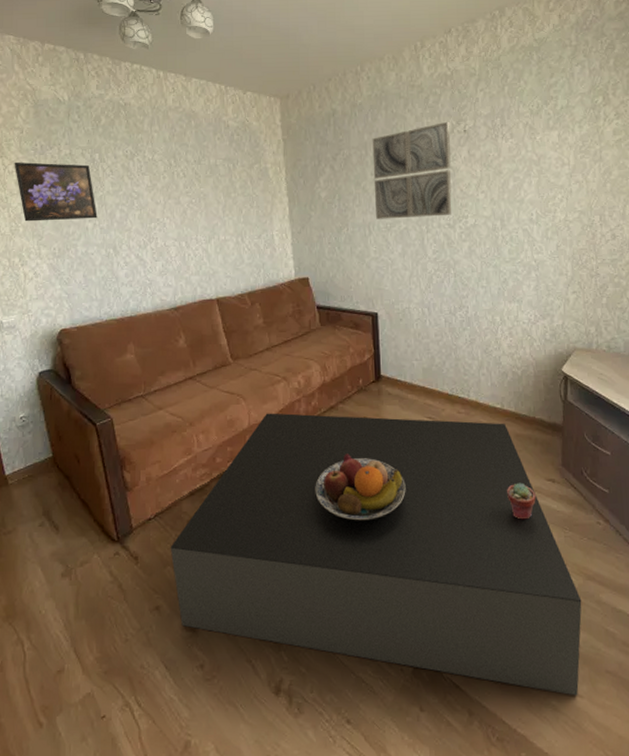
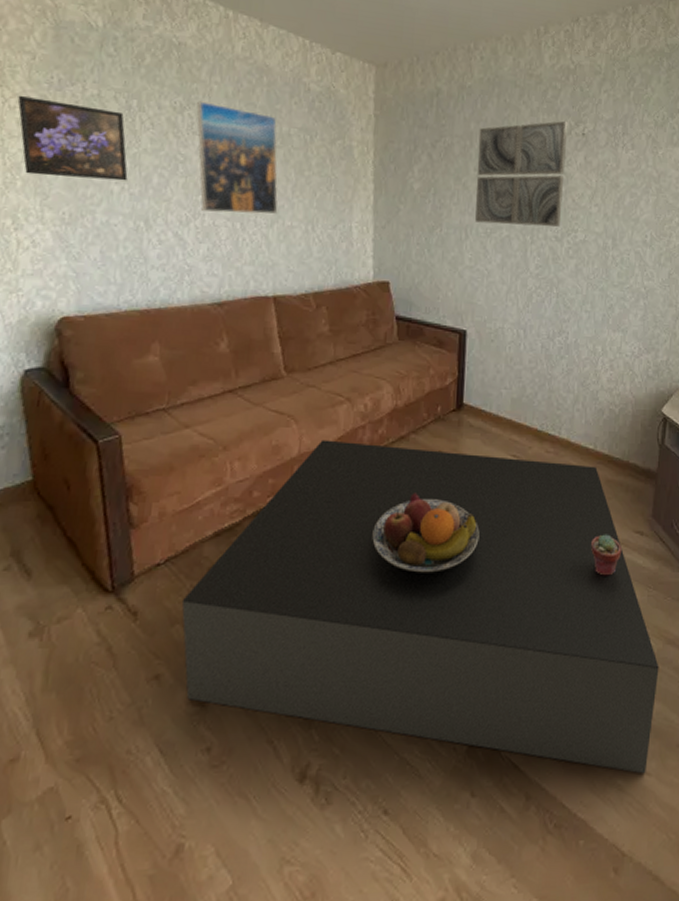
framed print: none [143,147,213,236] -> present [197,101,278,214]

